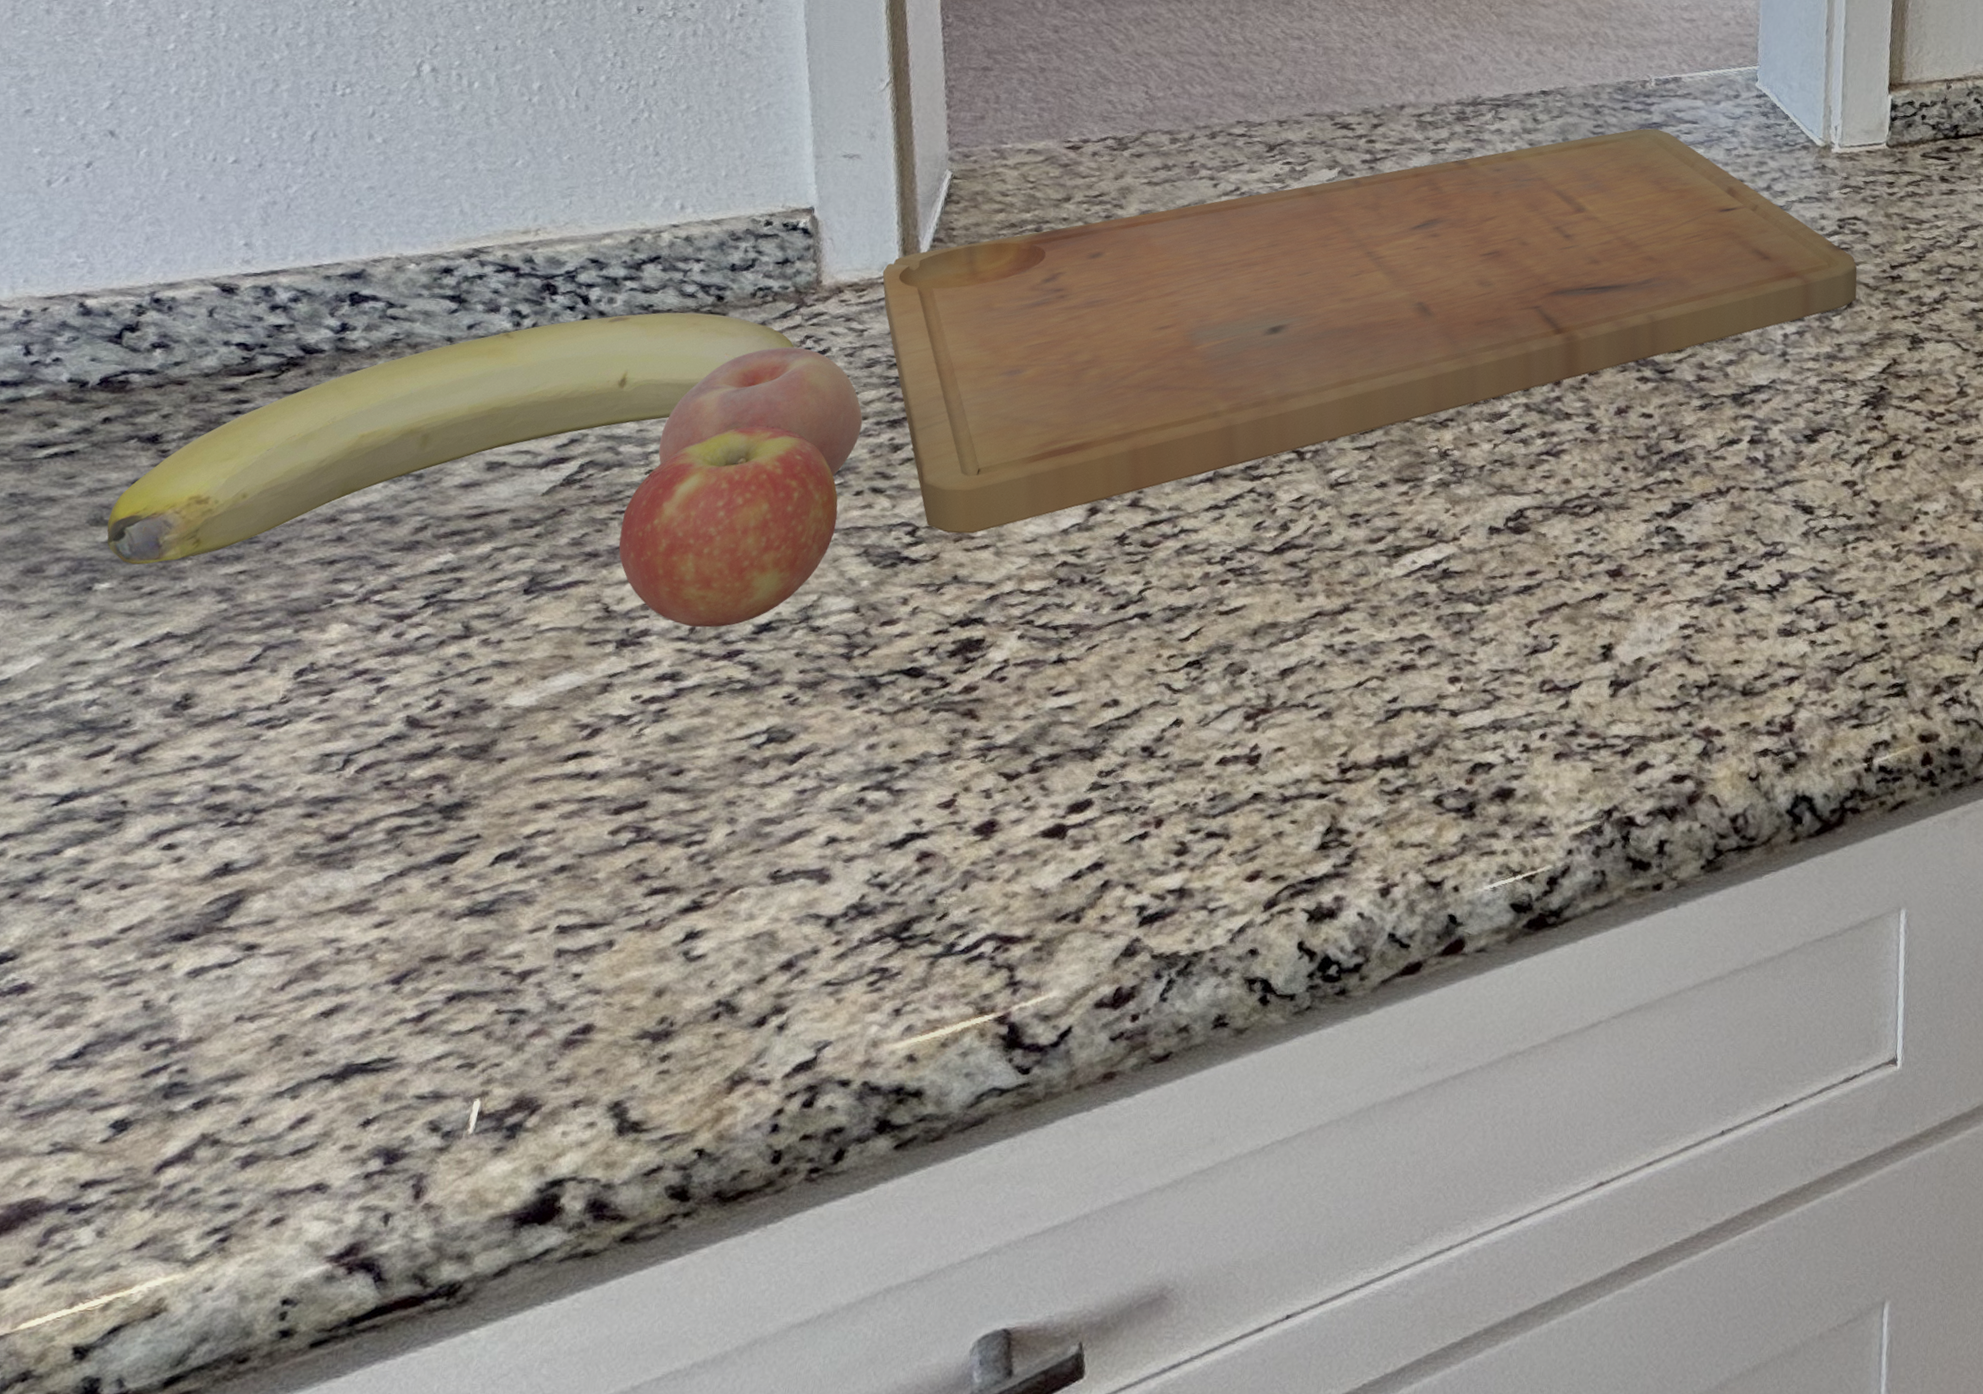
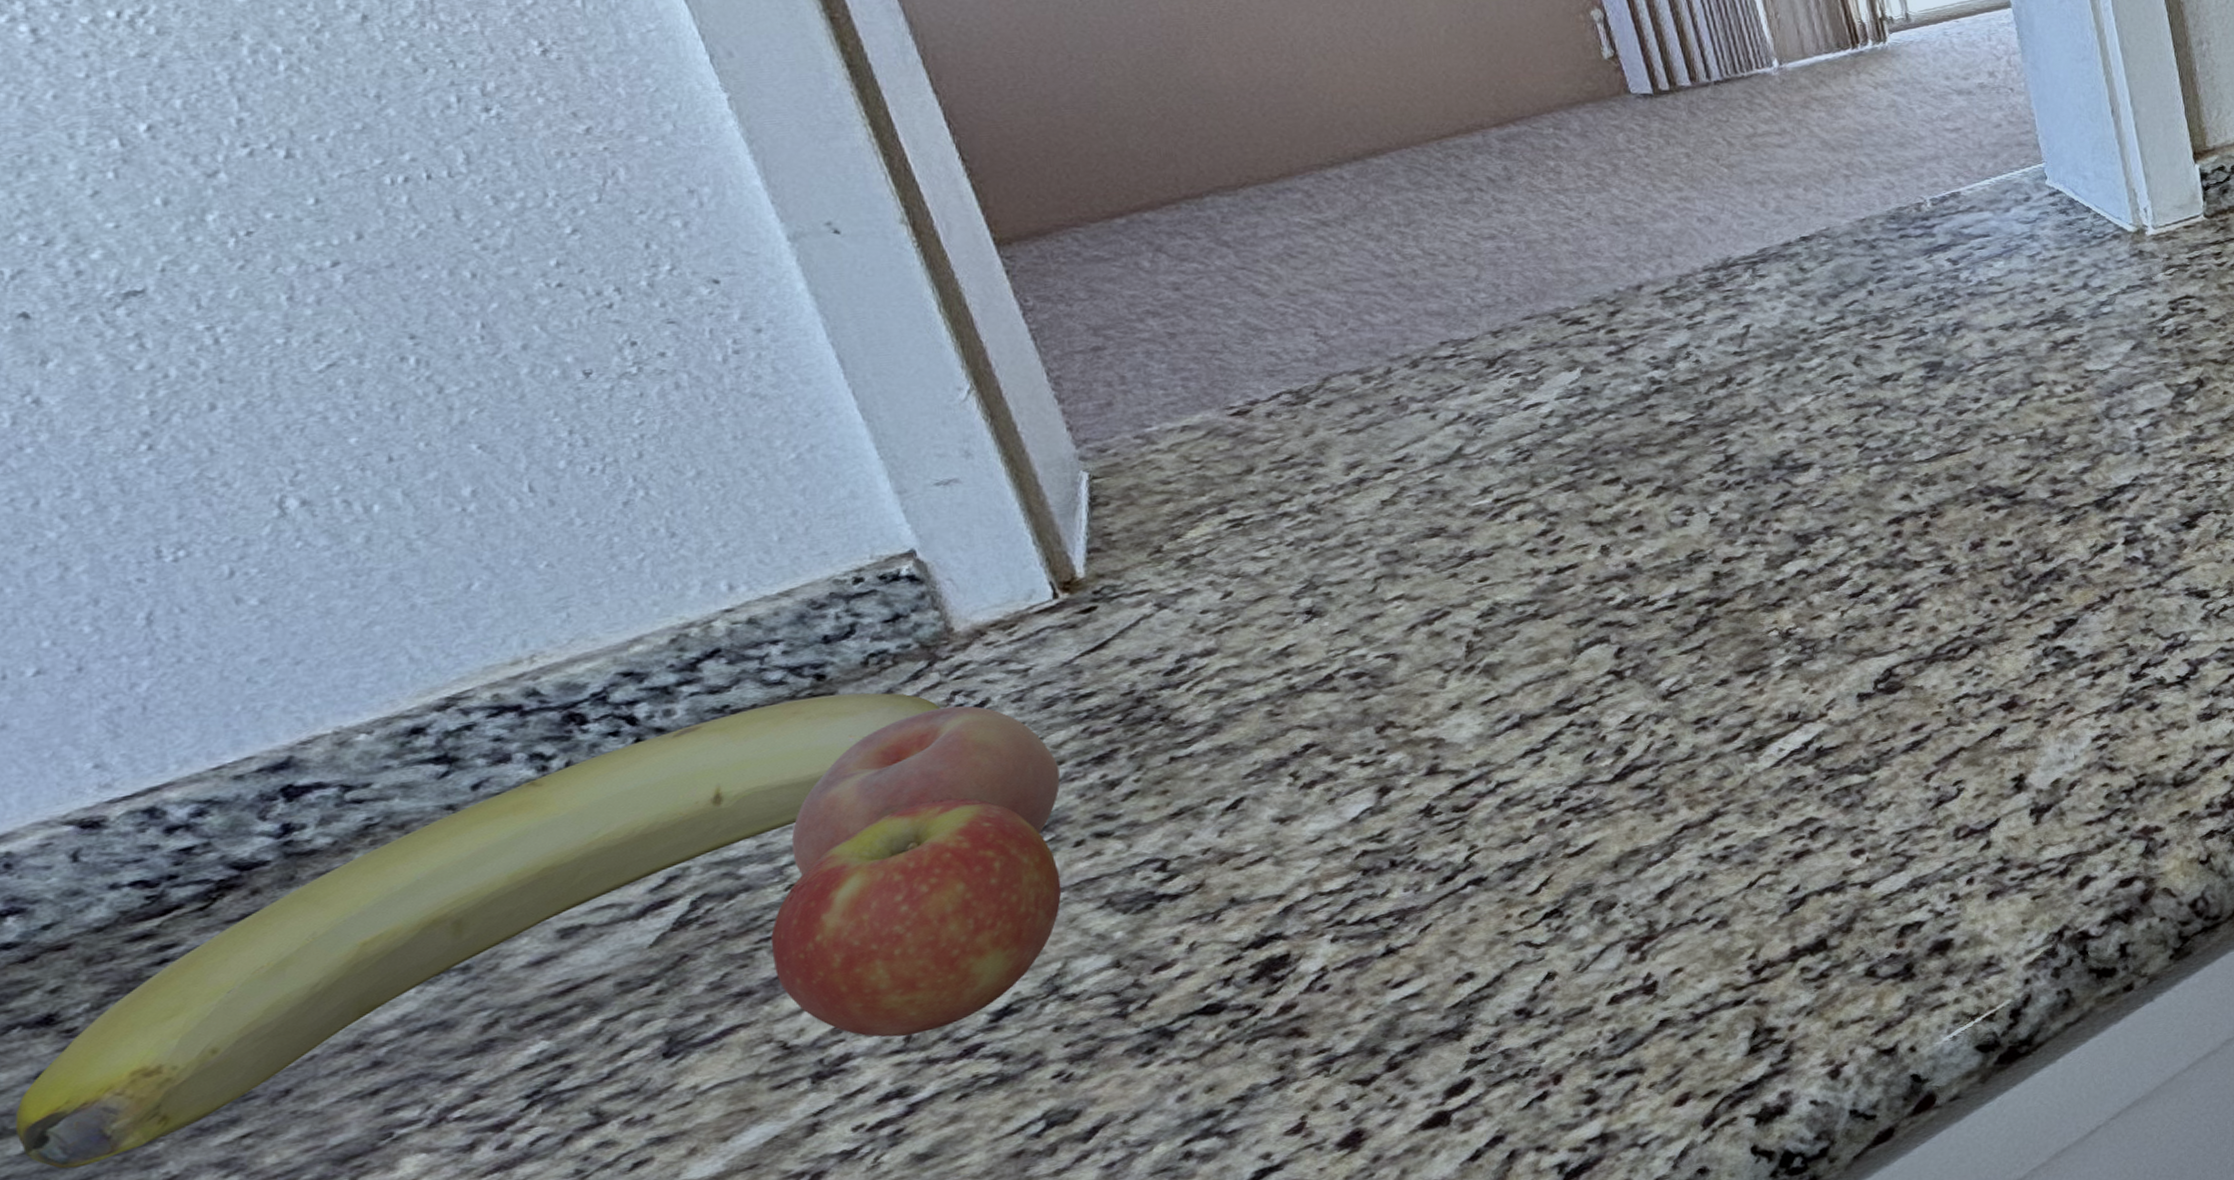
cutting board: present [882,128,1857,534] -> none [1031,250,2207,857]

